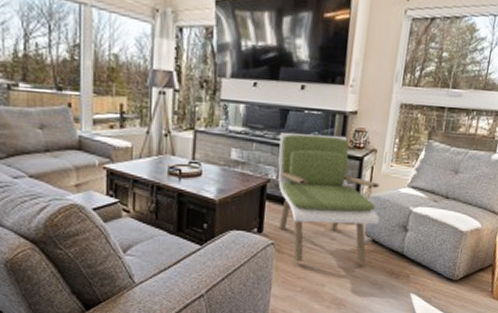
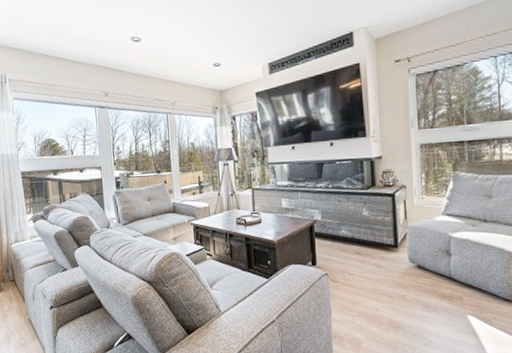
armchair: present [278,133,380,263] -> none [318,179,422,289]

